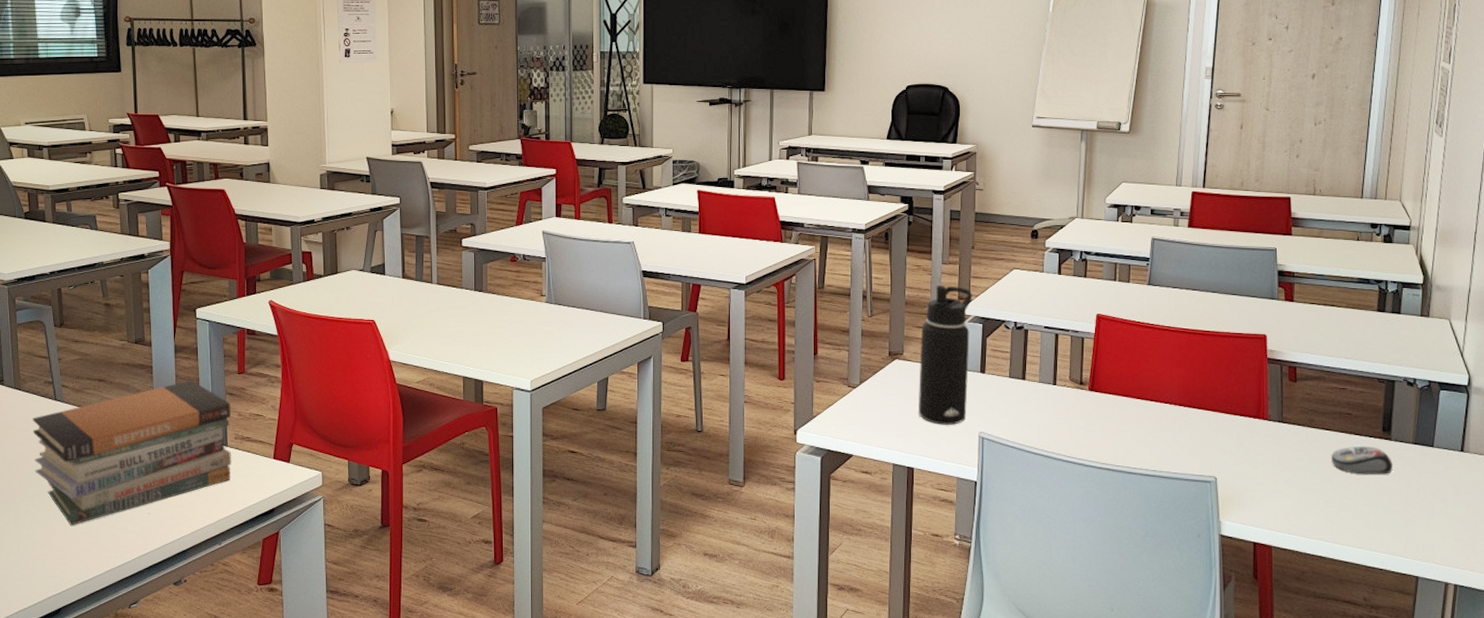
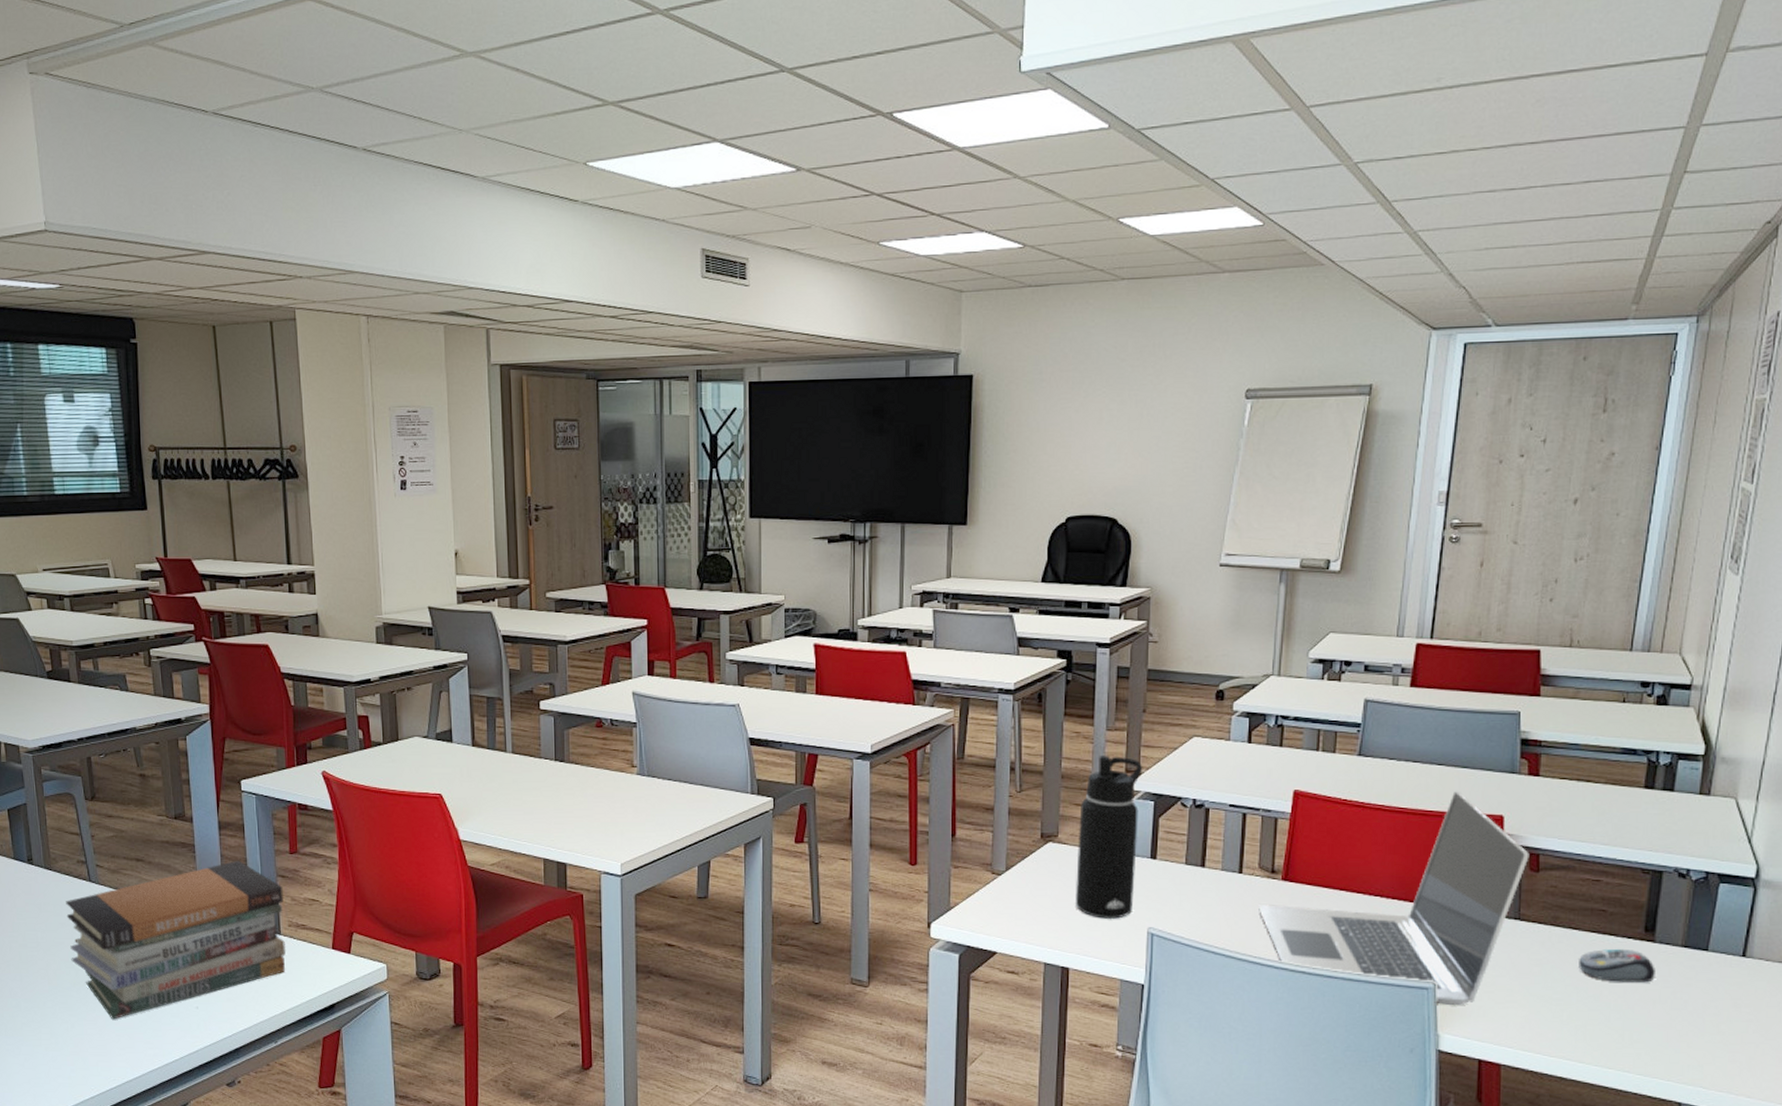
laptop: none [1070,314,1288,496] -> present [1259,790,1529,1005]

